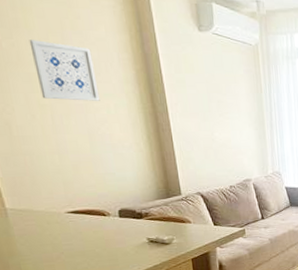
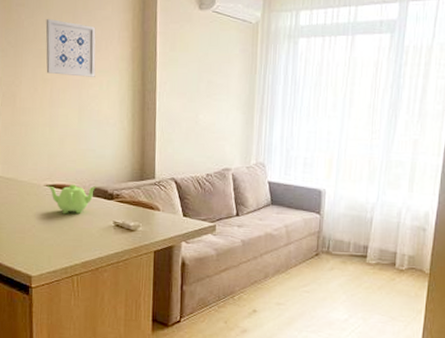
teapot: none [69,208,123,238] -> present [47,184,97,214]

